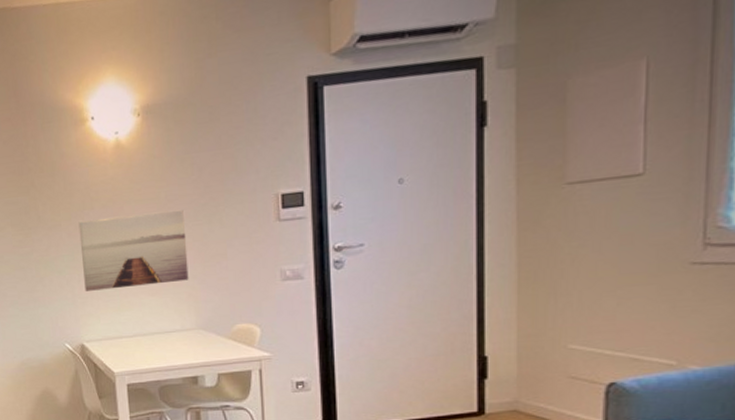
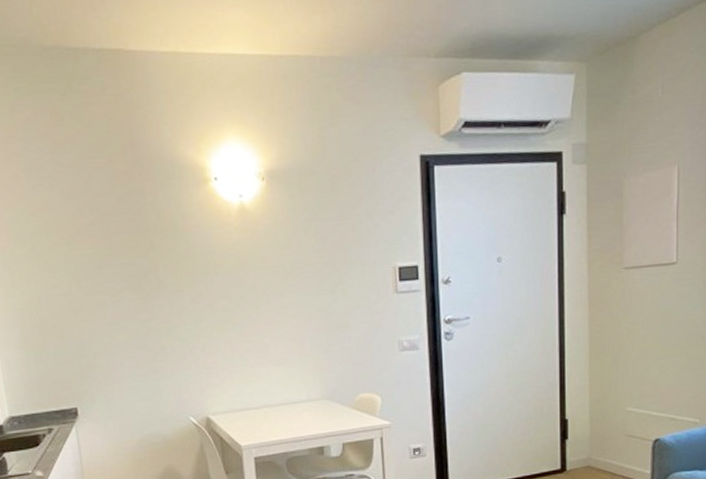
wall art: present [78,209,189,291] -> none [202,278,314,361]

